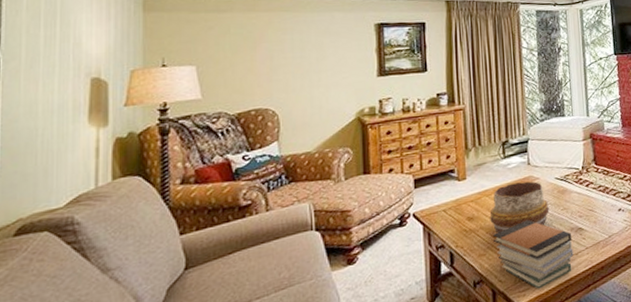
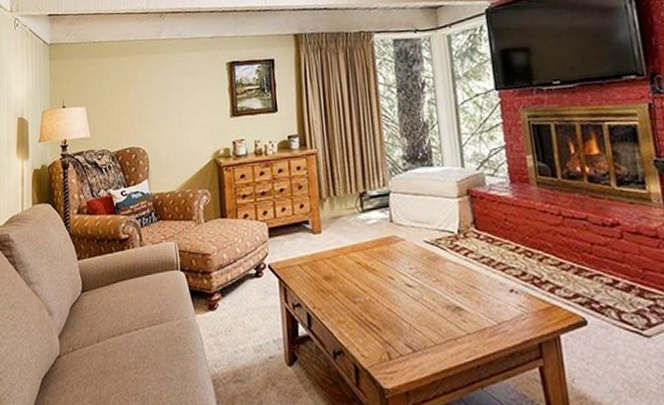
decorative bowl: present [490,181,550,233] -> none [348,242,419,299]
book stack: present [493,219,574,289] -> none [353,288,451,374]

